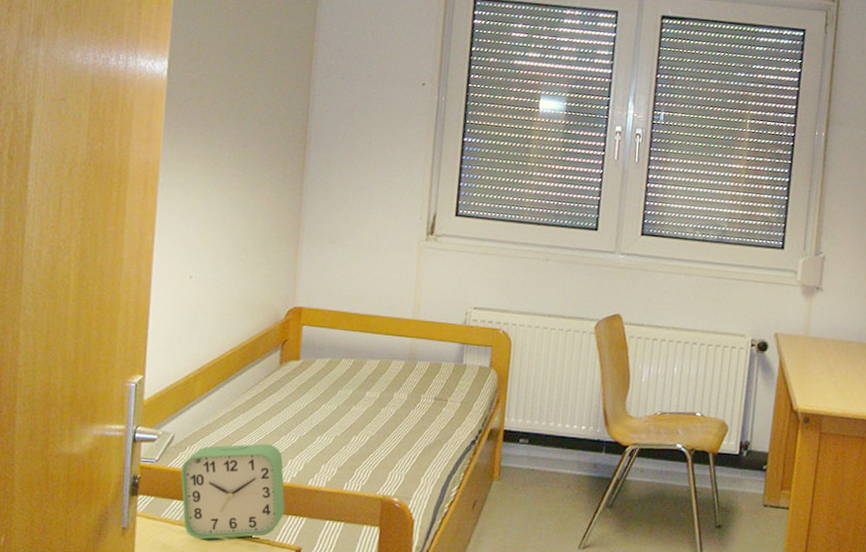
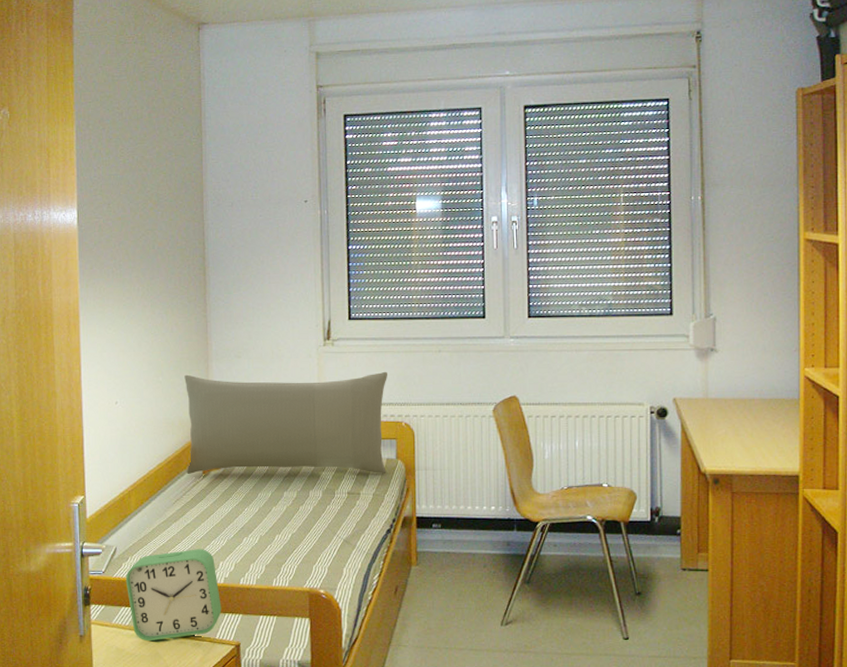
pillow: none [262,255,490,383] -> present [184,371,387,475]

